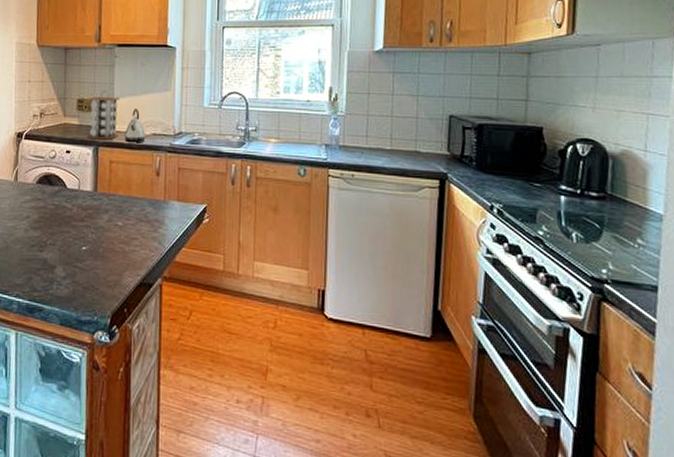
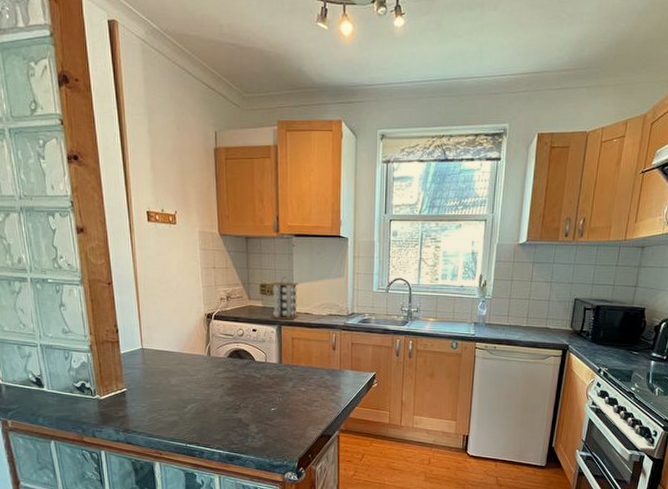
kettle: present [123,108,146,143] -> none [303,292,323,323]

